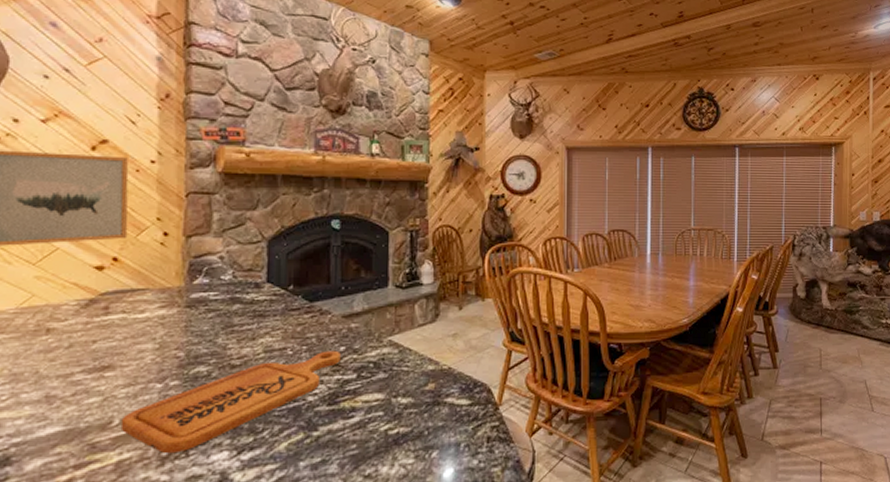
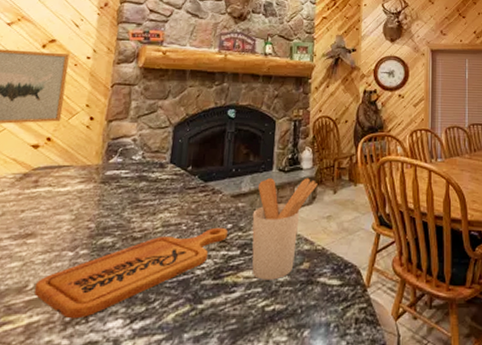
utensil holder: none [368,294,441,404] -> present [251,177,318,280]

